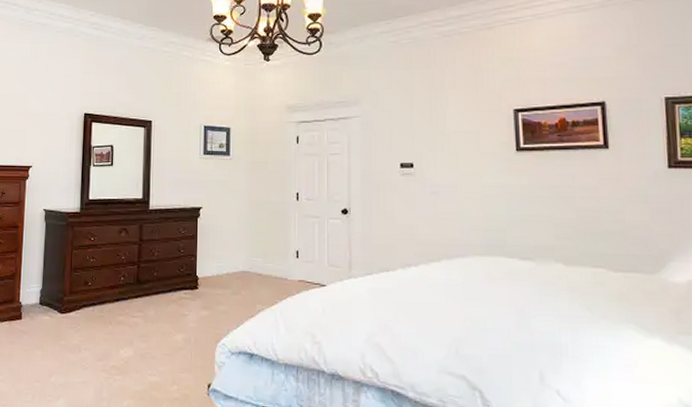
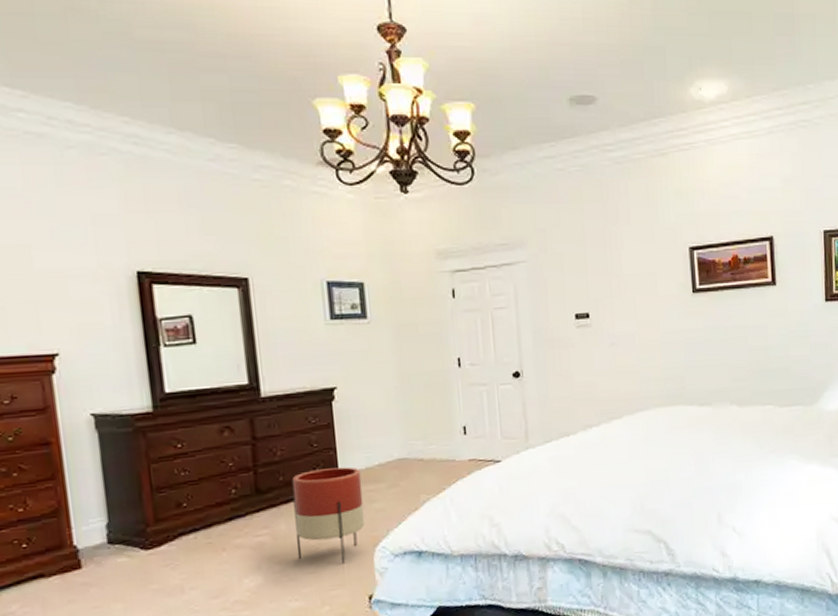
planter: none [159,271,213,353] -> present [291,466,366,564]

